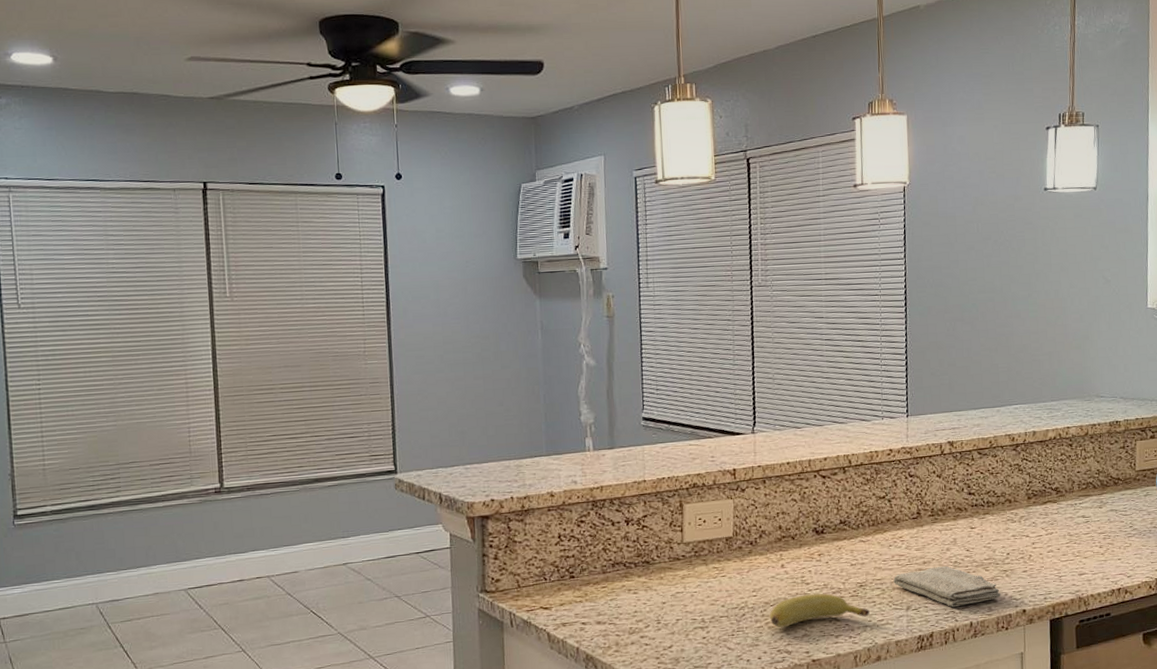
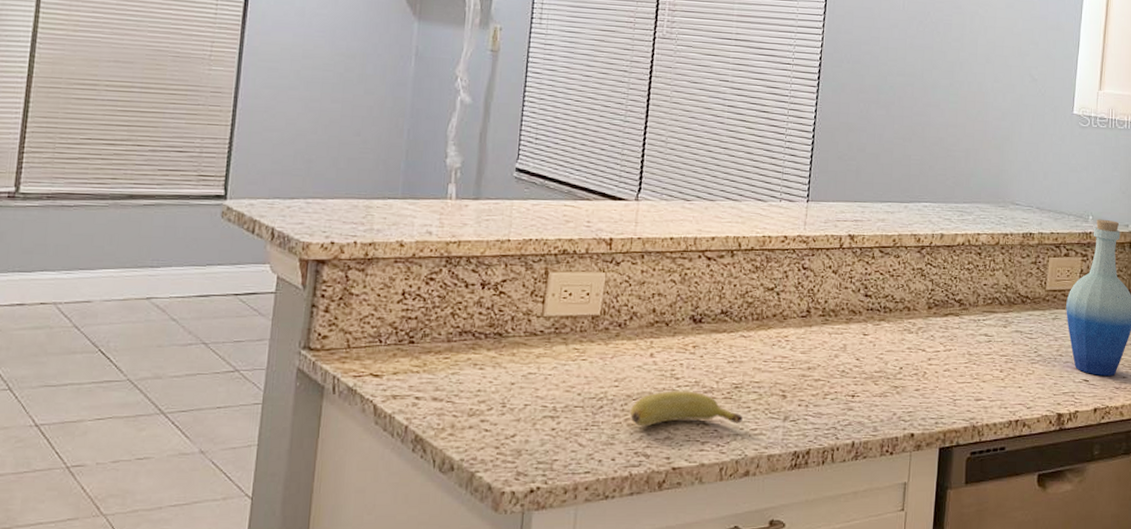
washcloth: present [894,566,1001,608] -> none [773,375,889,423]

